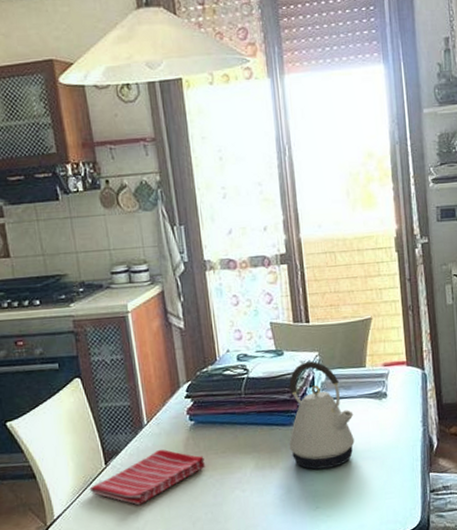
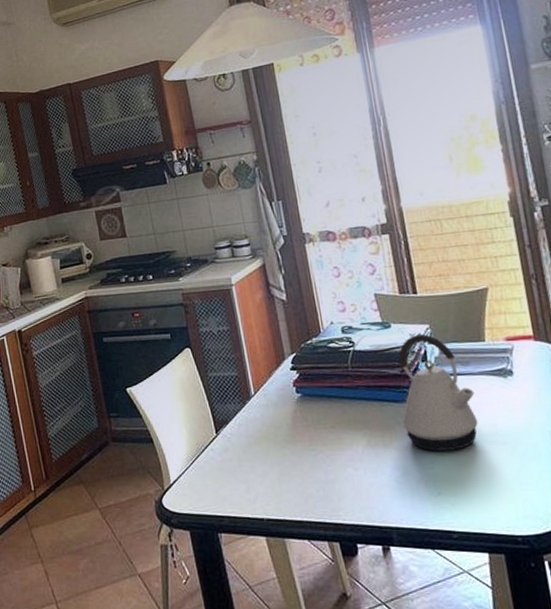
dish towel: present [89,449,205,505] -> none [202,420,314,477]

